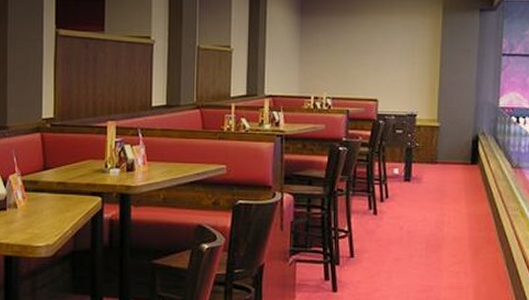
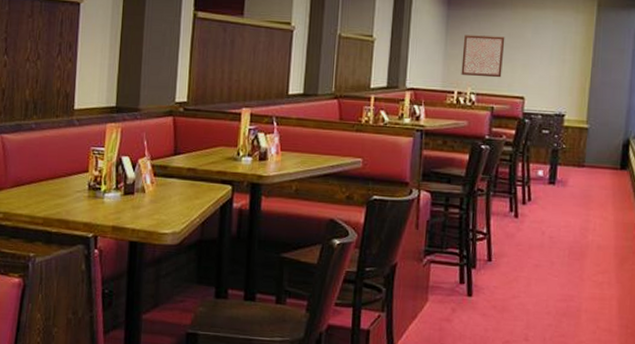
wall art: none [316,42,357,82] -> present [461,35,505,78]

